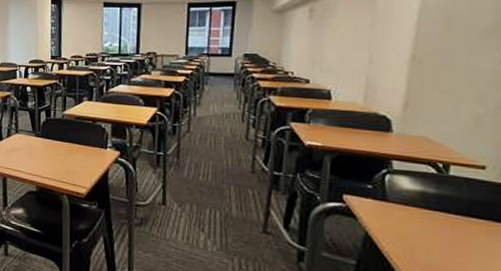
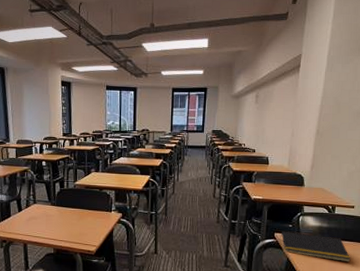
notepad: none [352,193,482,251] -> present [280,231,351,263]

